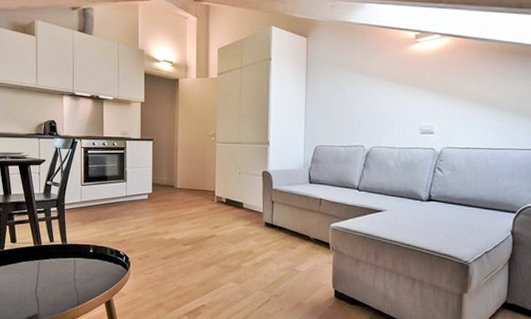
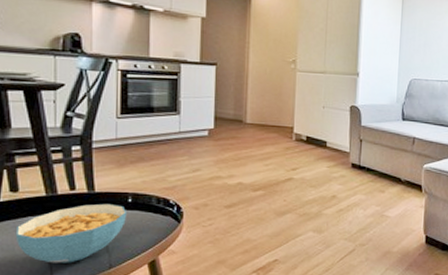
cereal bowl: none [14,253,90,300] -> present [15,203,128,263]

